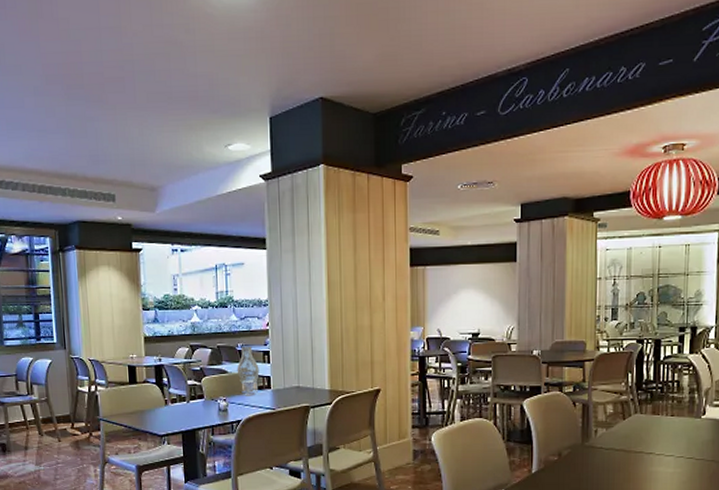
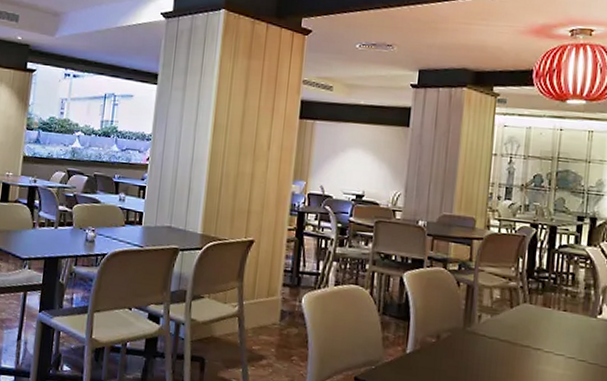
vase: present [237,346,259,396] -> none [109,178,133,231]

